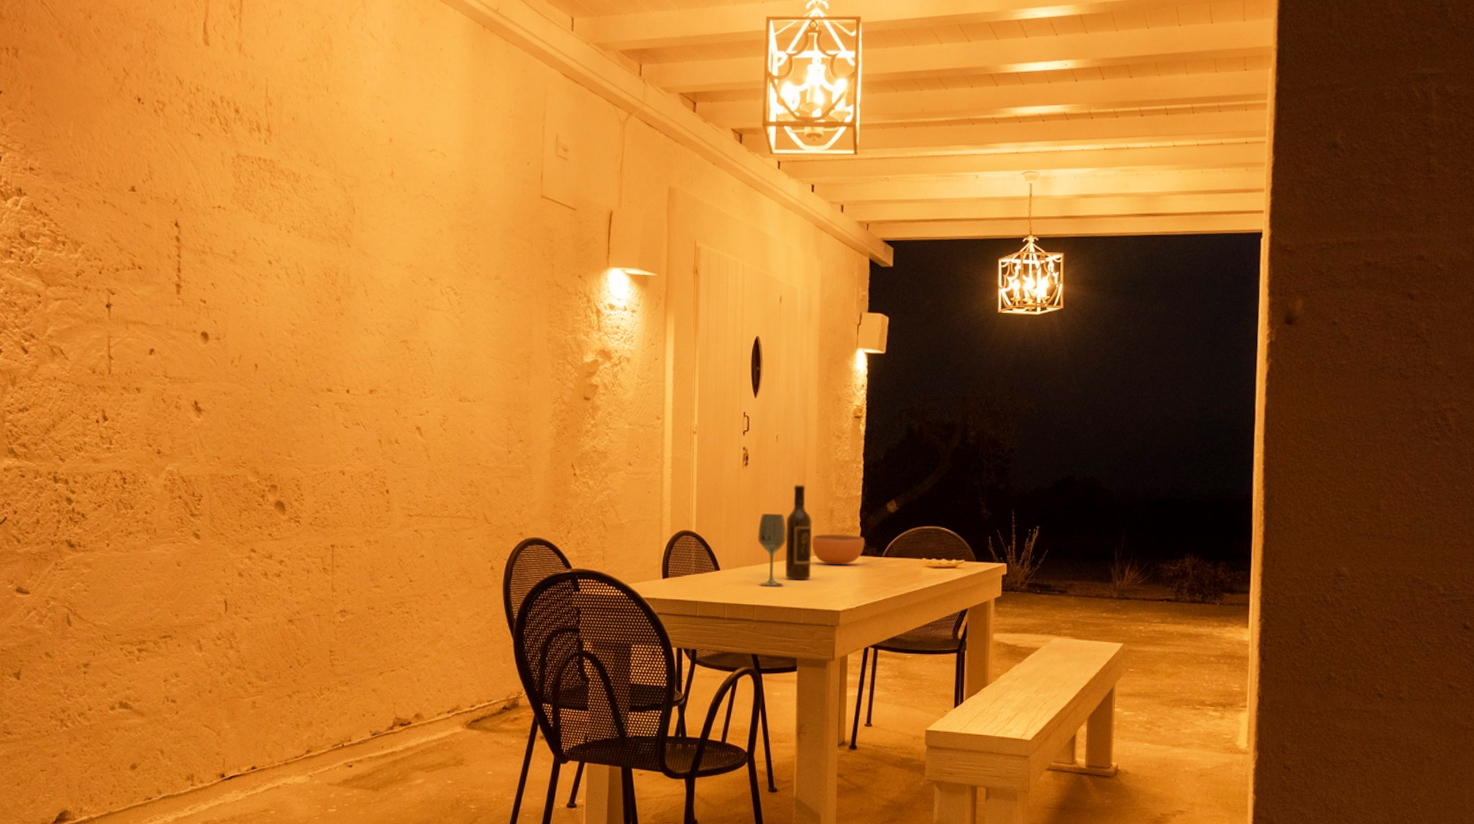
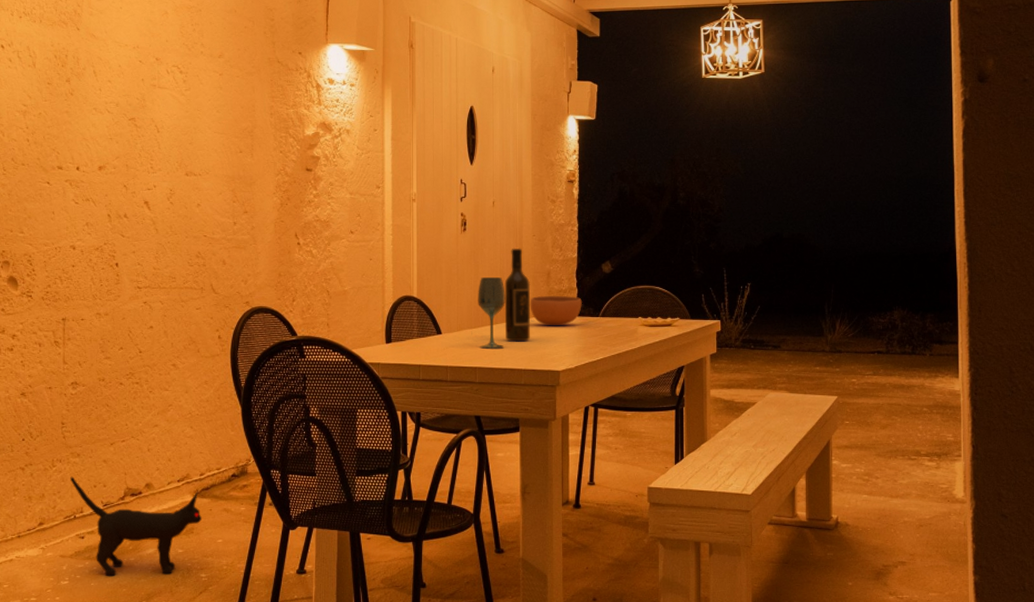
cat: none [338,705,471,805] -> present [70,476,202,576]

